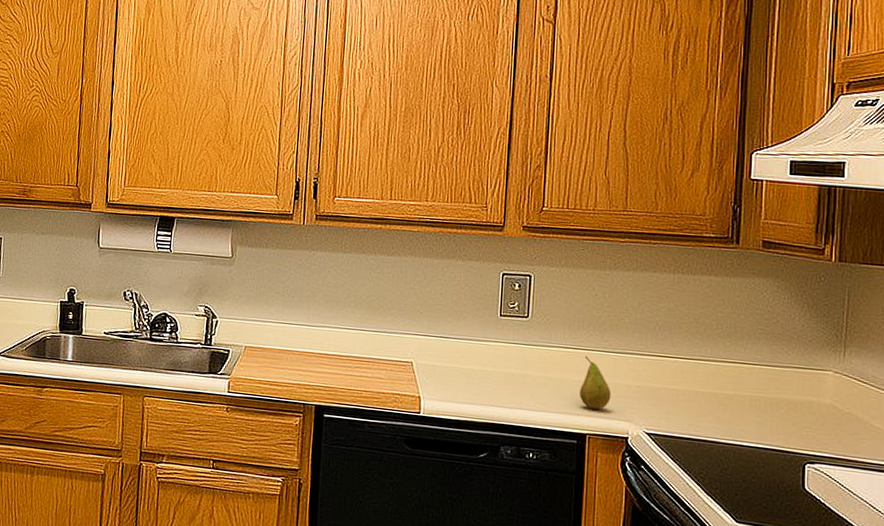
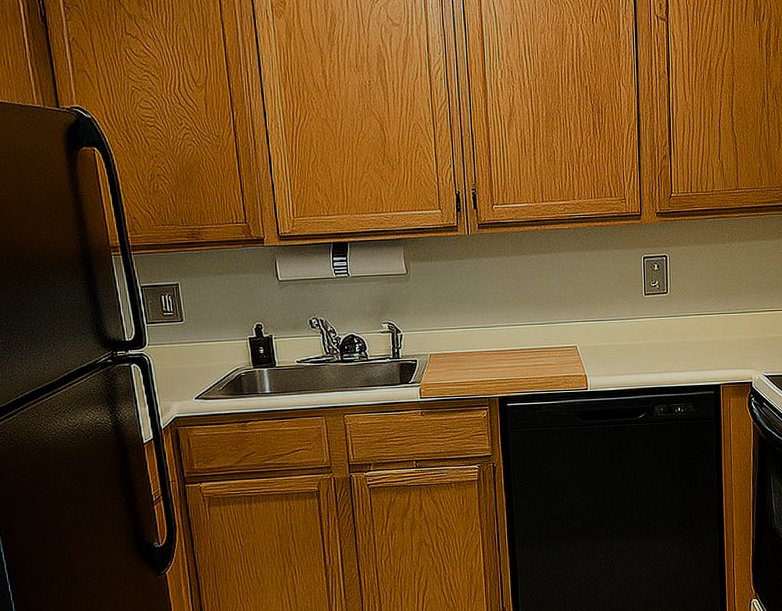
fruit: present [579,356,611,409] -> none [712,319,737,363]

